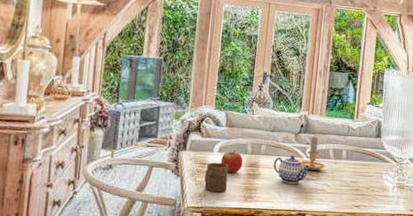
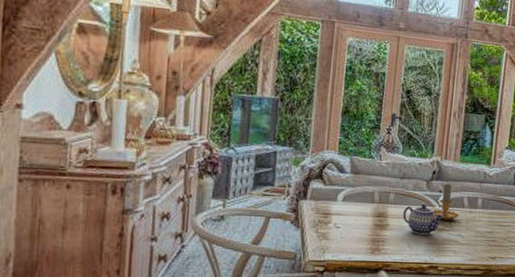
cup: present [203,163,229,193] -> none [326,213,354,245]
apple: present [221,150,243,172] -> none [345,199,370,223]

